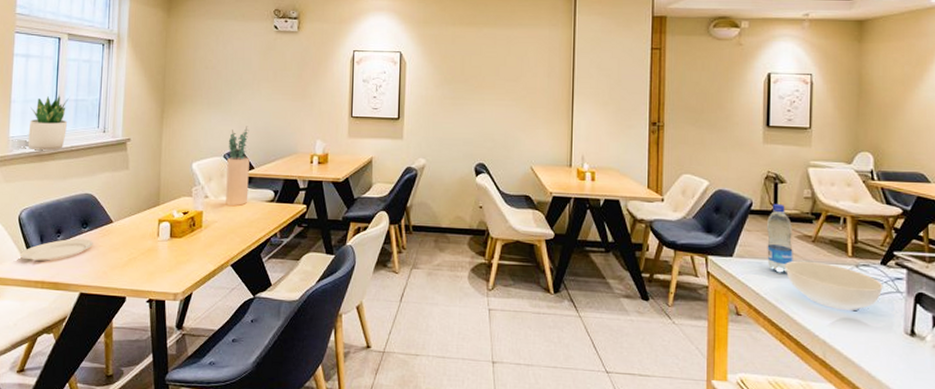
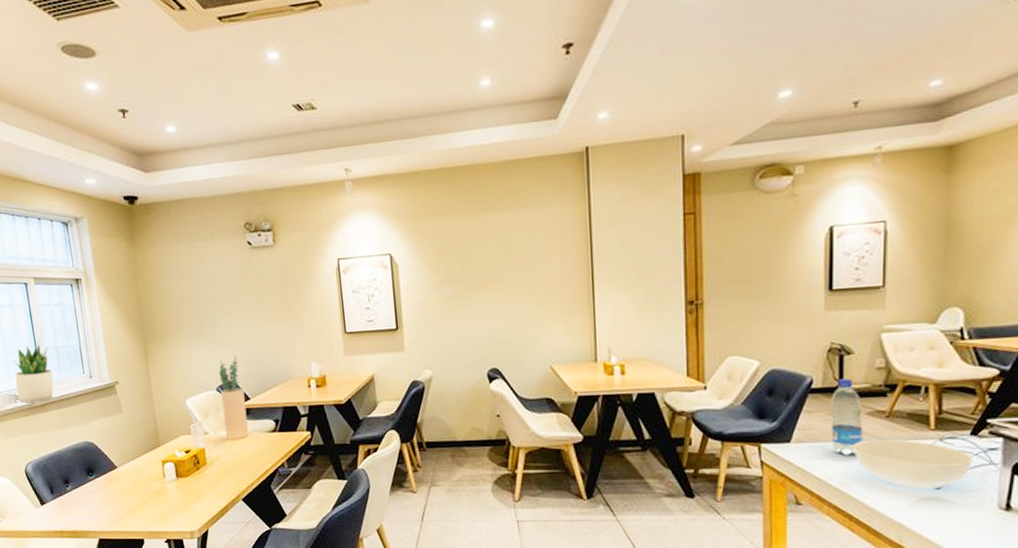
plate: present [20,238,93,262] -> none [34,486,103,513]

